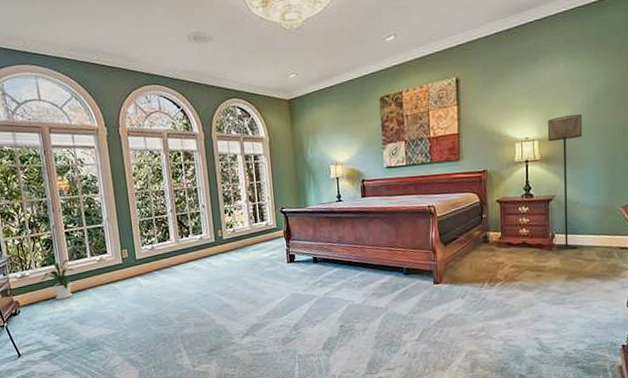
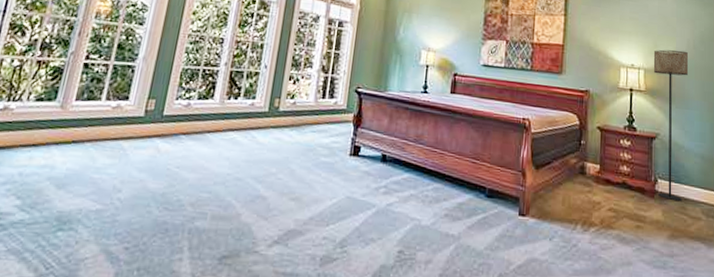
house plant: present [40,259,77,299] -> none [25,92,85,150]

